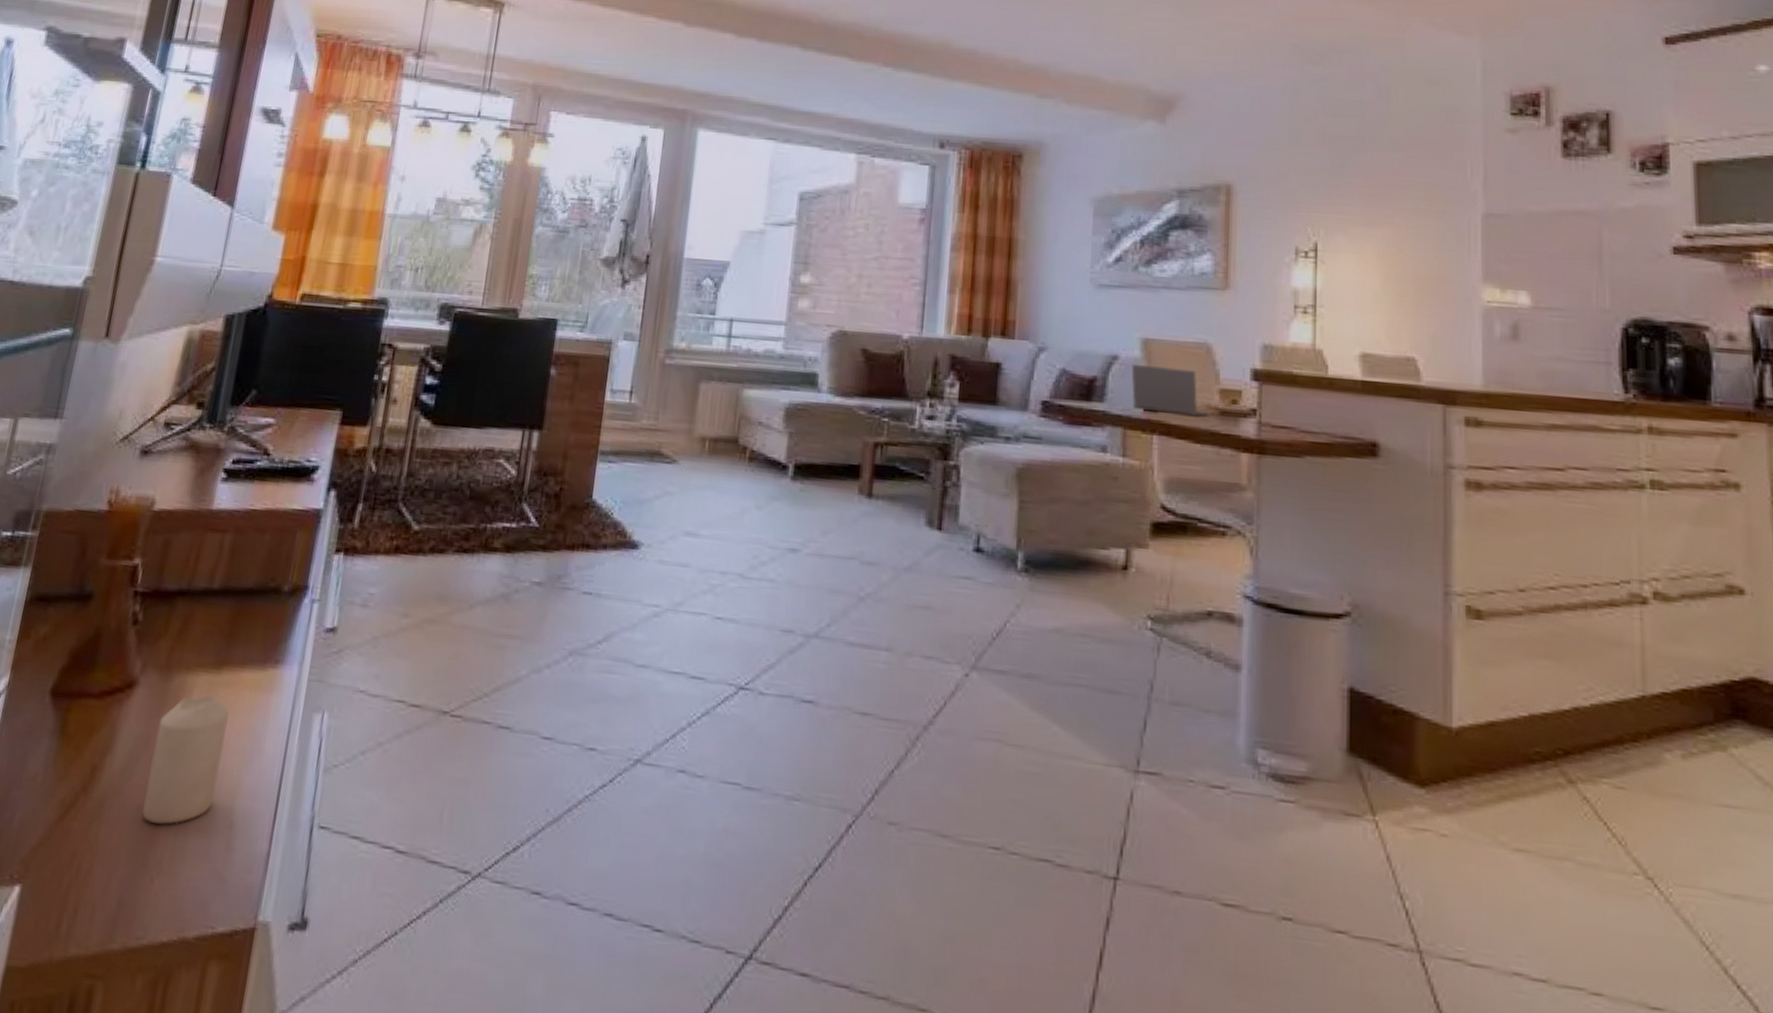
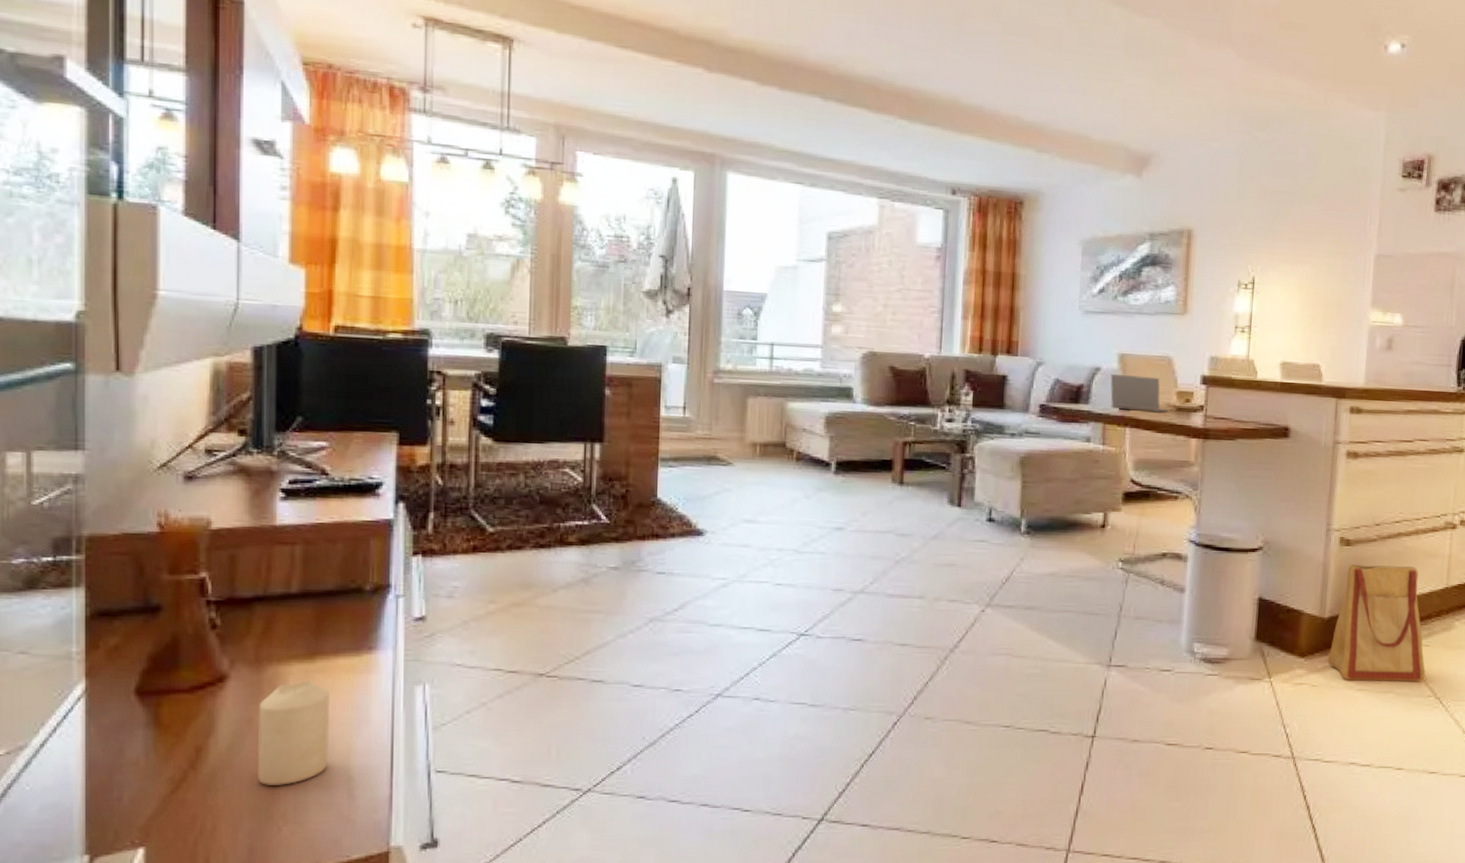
shopping bag: none [1461,648,1624,848] -> present [1327,565,1426,682]

